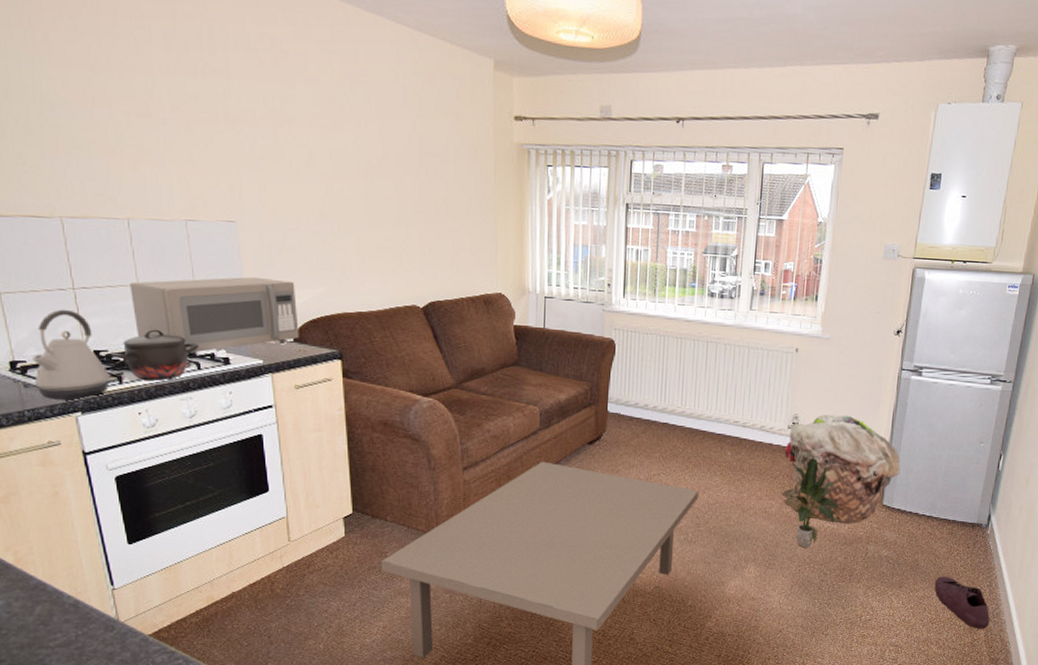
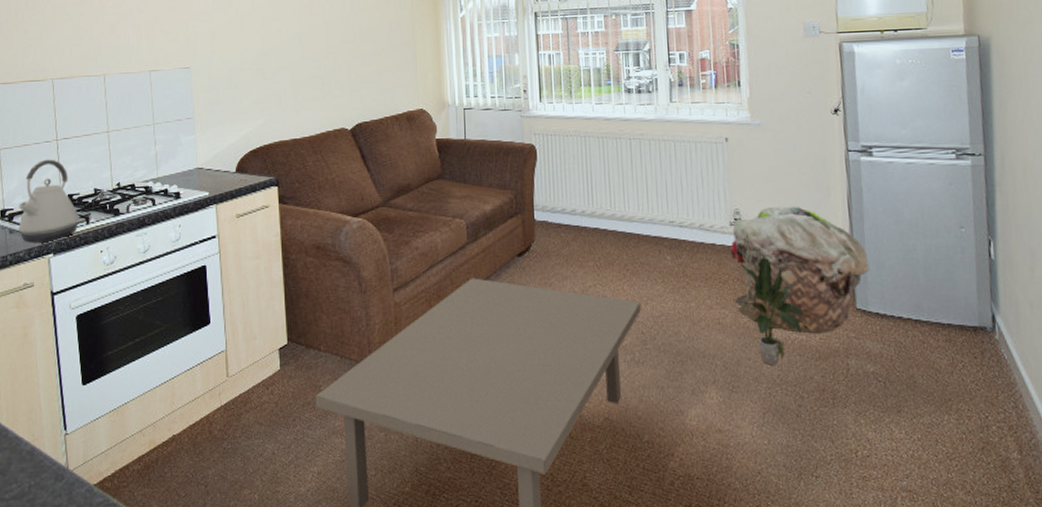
cooking pot: present [110,329,200,381] -> none [81,170,155,219]
microwave: present [130,276,299,353] -> none [101,115,241,190]
shoe: present [934,576,990,629] -> none [941,396,1028,467]

